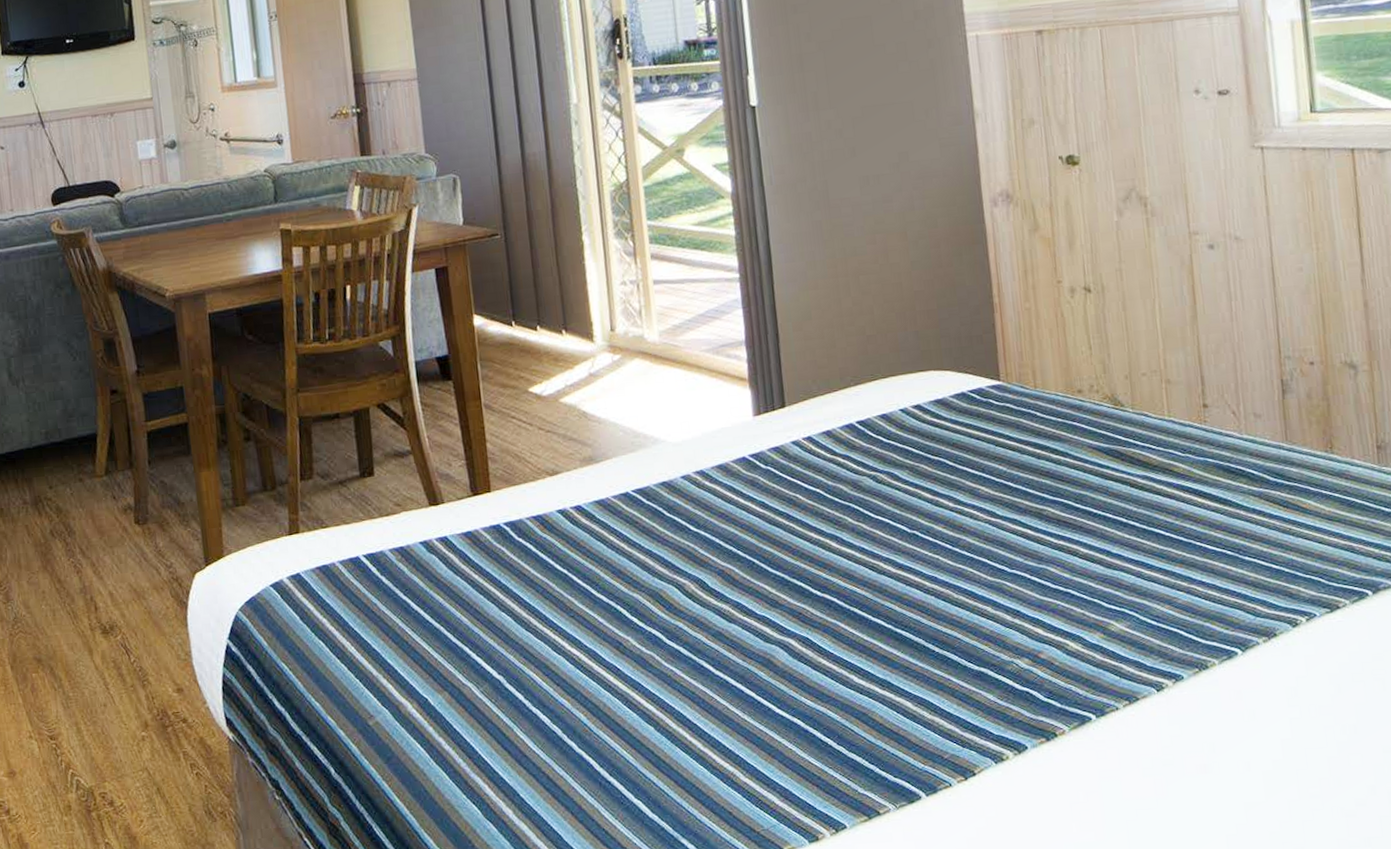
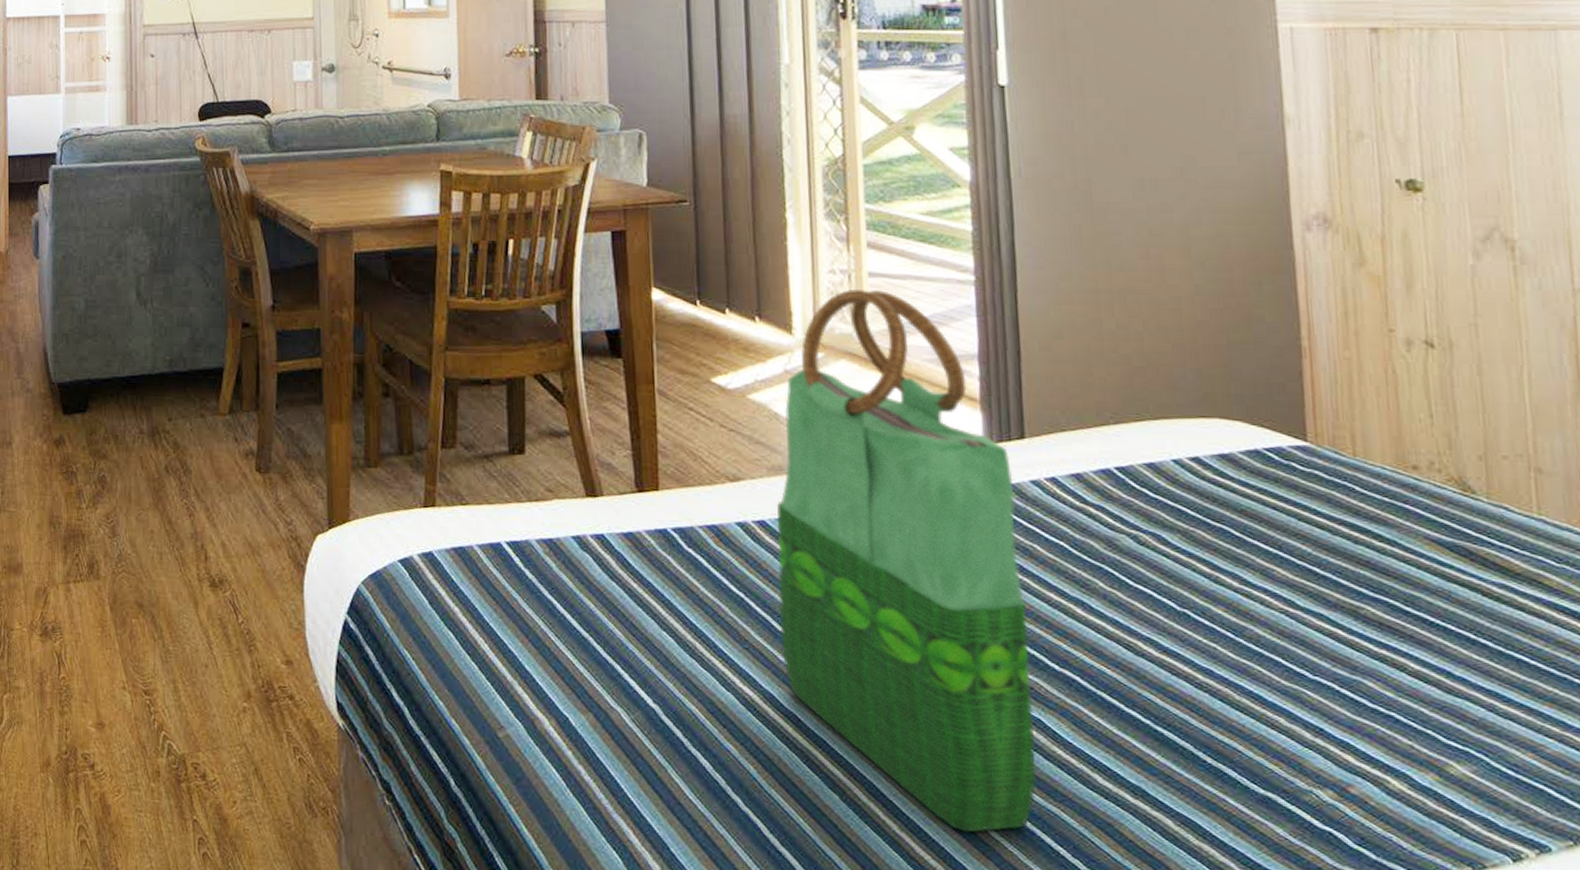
tote bag: none [590,294,807,740] -> present [777,290,1036,833]

